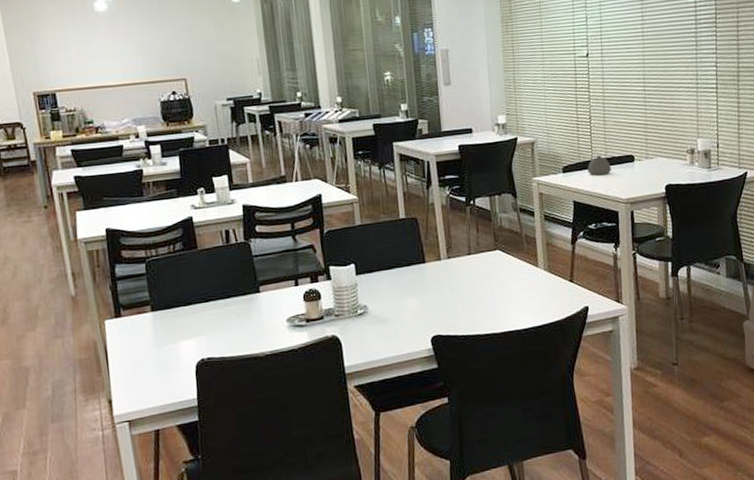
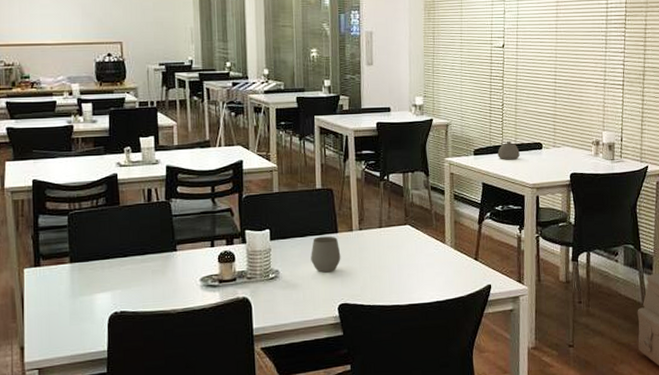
cup: none [399,266,431,305] -> present [311,236,341,273]

